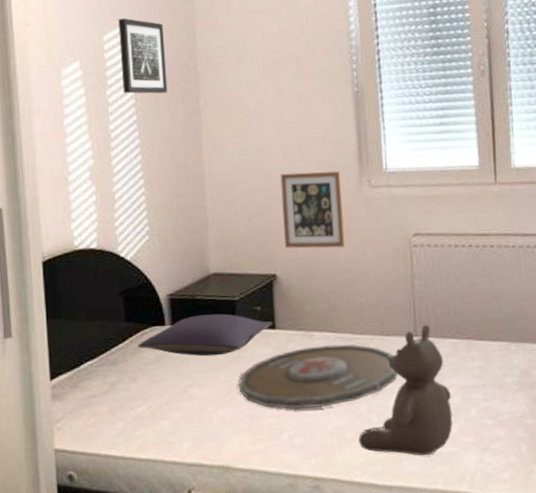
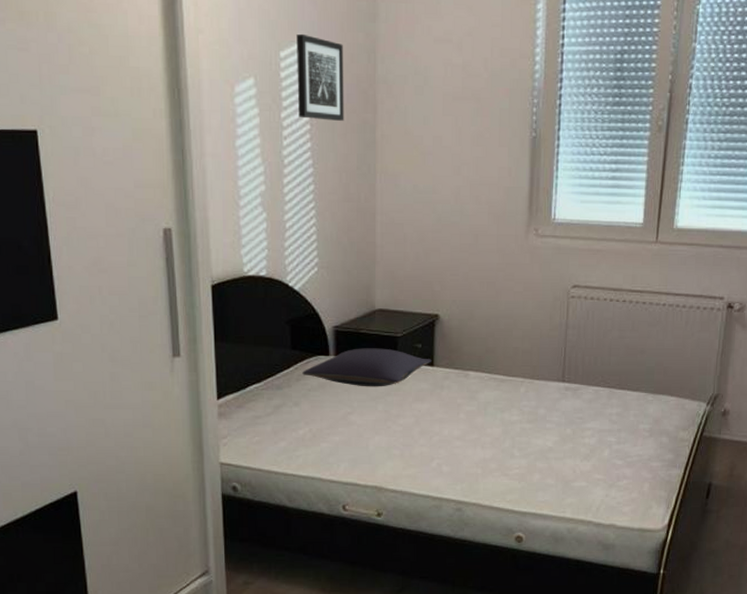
serving tray: present [238,343,398,409] -> none [395,383,542,440]
picture frame: present [280,171,345,249] -> none [449,215,510,293]
teddy bear: present [358,324,453,456] -> none [501,371,588,488]

